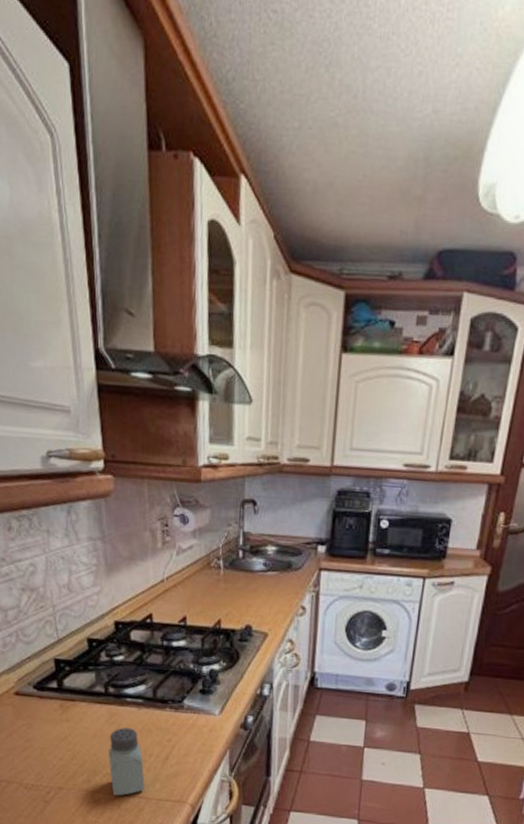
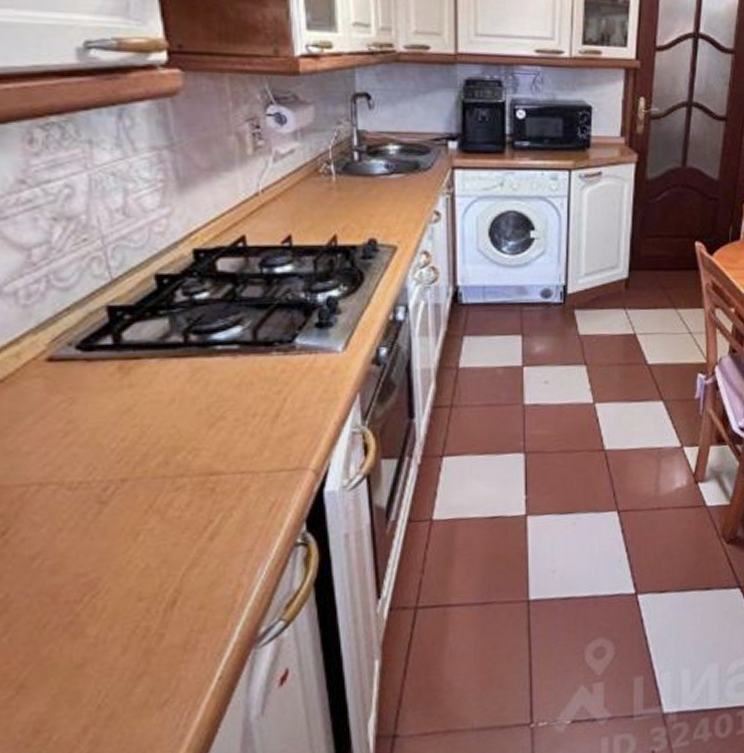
saltshaker: present [108,727,145,796] -> none [193,384,248,477]

